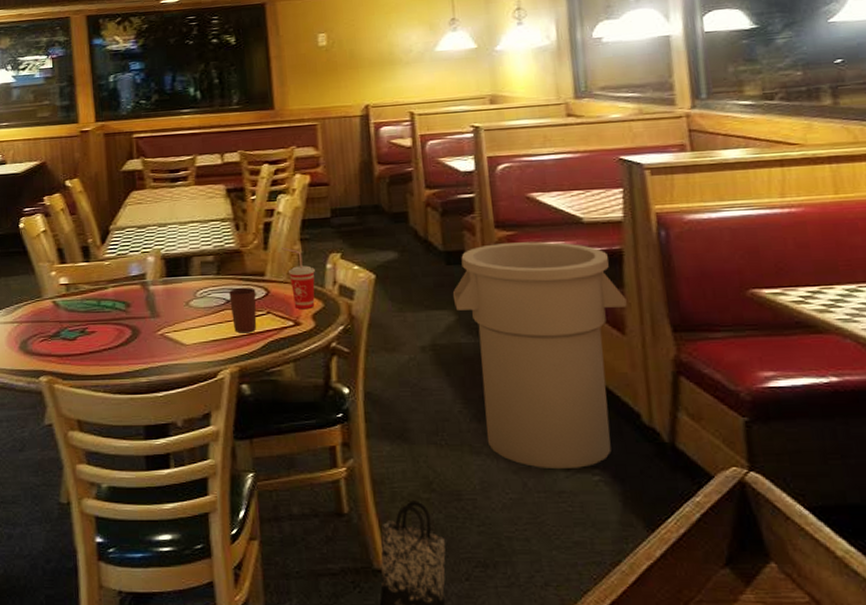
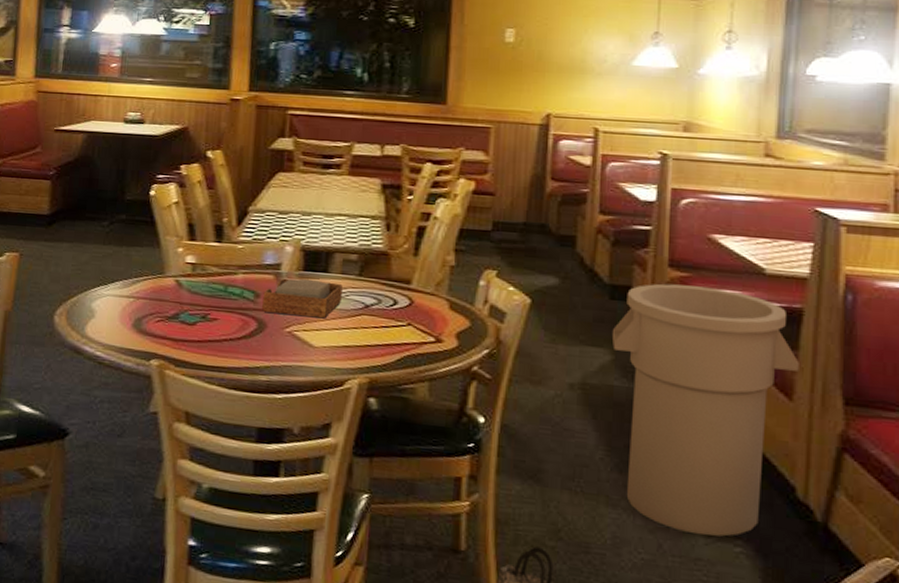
napkin holder: none [133,284,205,320] -> present [262,278,343,319]
cup: present [229,287,257,334] -> none [368,292,399,344]
beverage cup: present [282,247,315,310] -> none [433,255,466,327]

